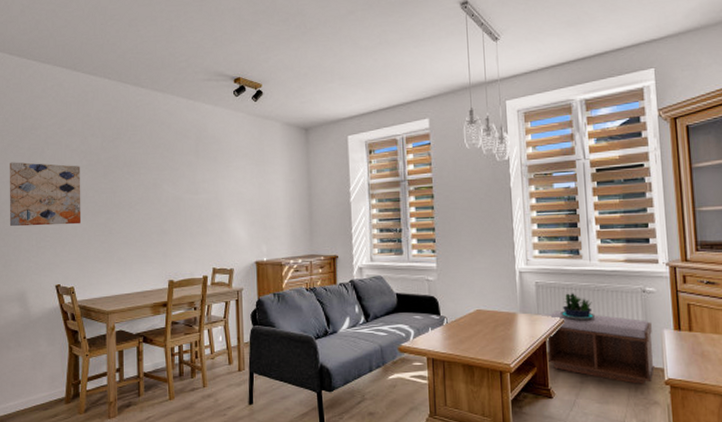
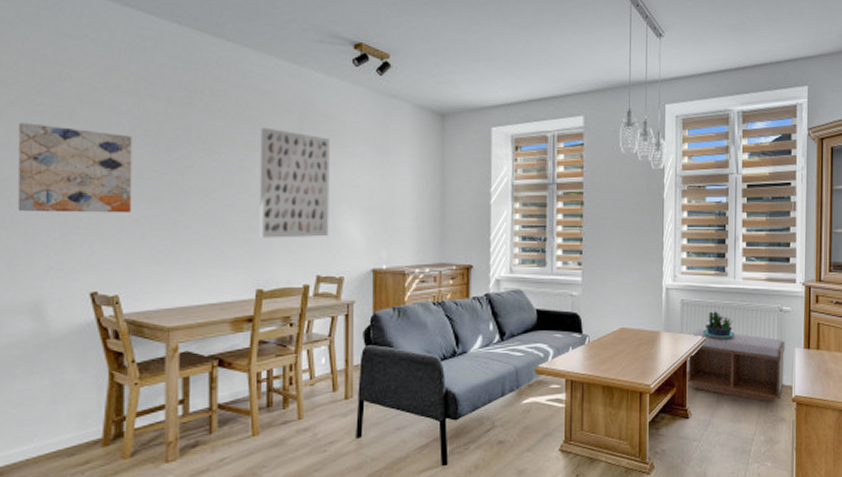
wall art: none [167,151,221,239] -> present [259,127,330,238]

